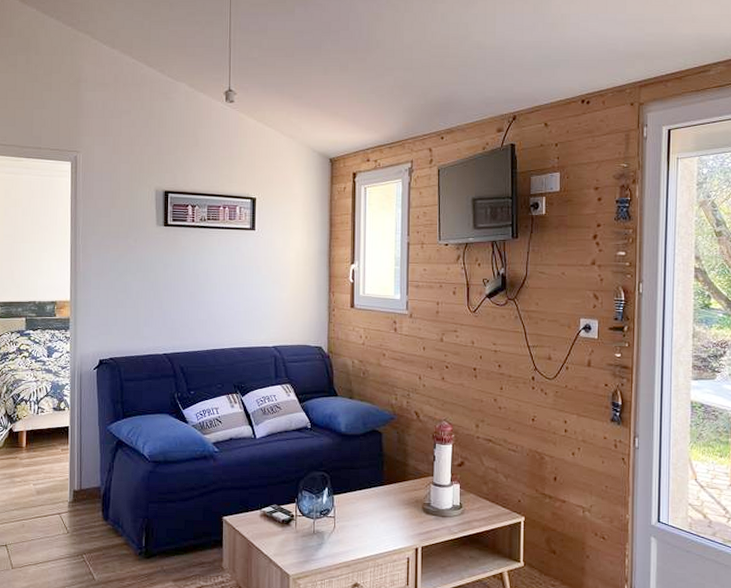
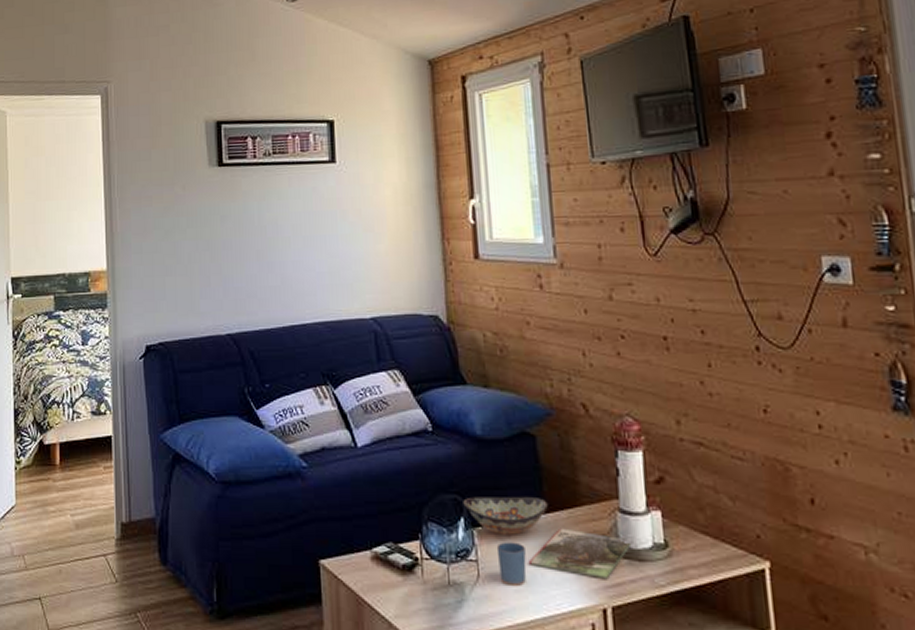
decorative bowl: none [328,474,386,500] -> present [463,497,548,535]
mug: none [348,504,368,533] -> present [496,542,527,586]
magazine: none [370,495,440,529] -> present [529,528,633,580]

